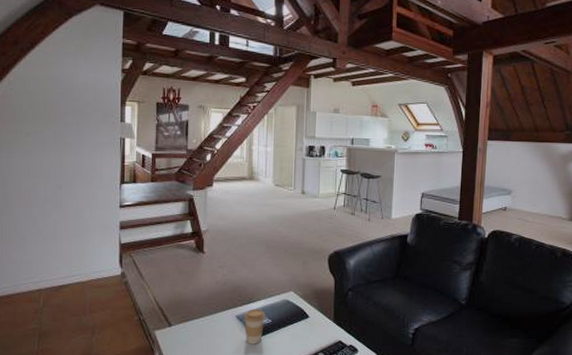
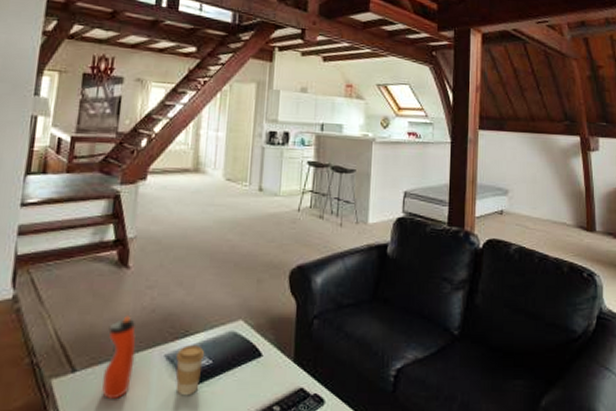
water bottle: none [191,287,214,346] -> present [101,316,136,400]

